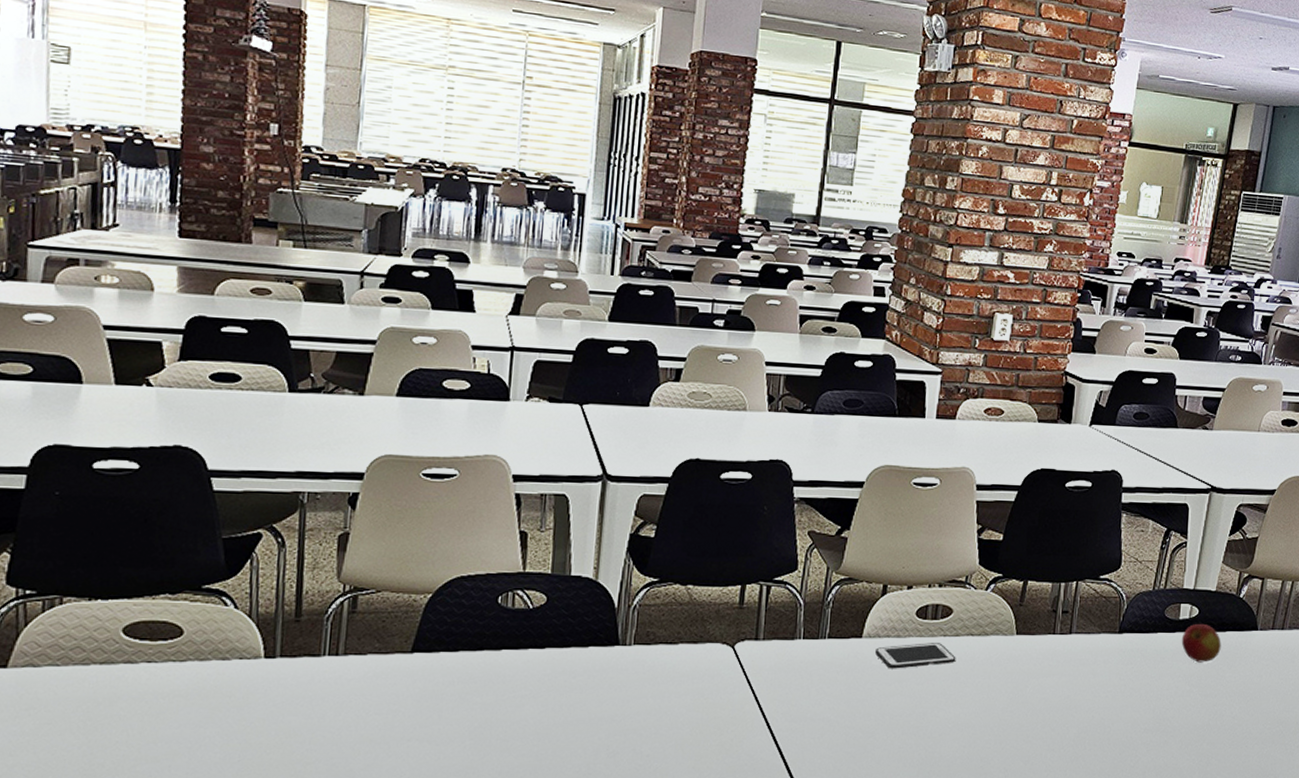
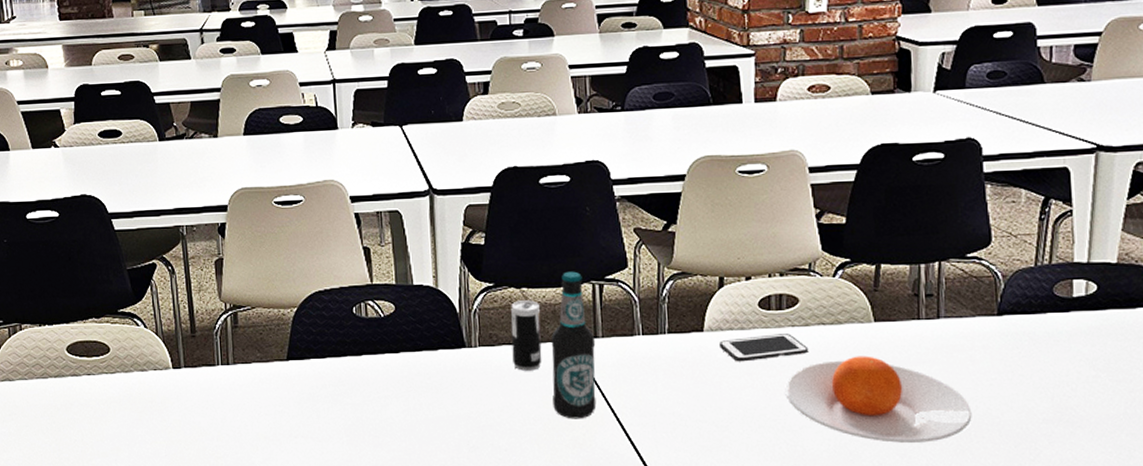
beverage can: none [668,598,705,672] -> present [511,300,542,371]
bottle: none [704,570,756,724] -> present [550,271,597,419]
plate: none [930,666,1088,750] -> present [785,356,972,443]
apple: present [1181,623,1221,663] -> none [1078,300,1132,344]

